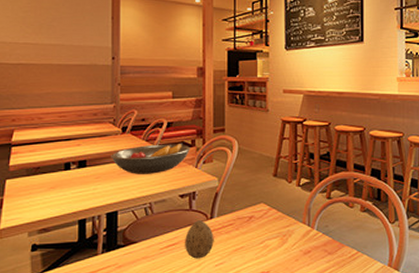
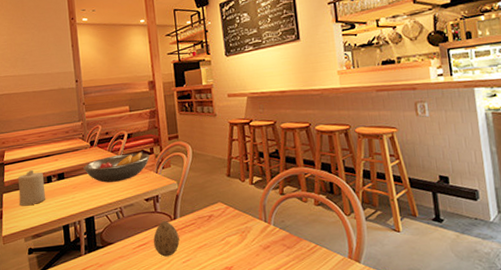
candle: none [27,153,61,194] -> present [17,169,46,206]

